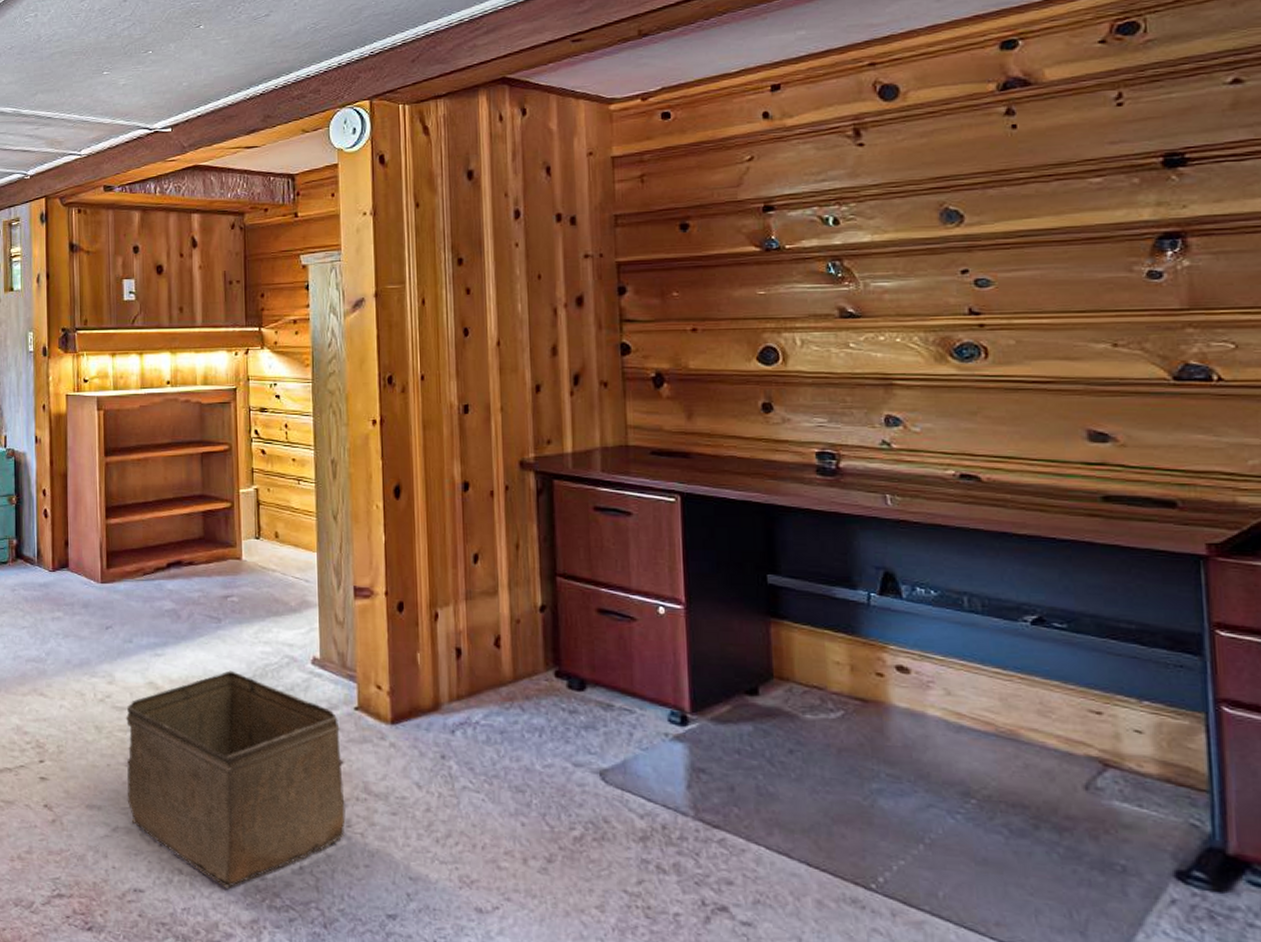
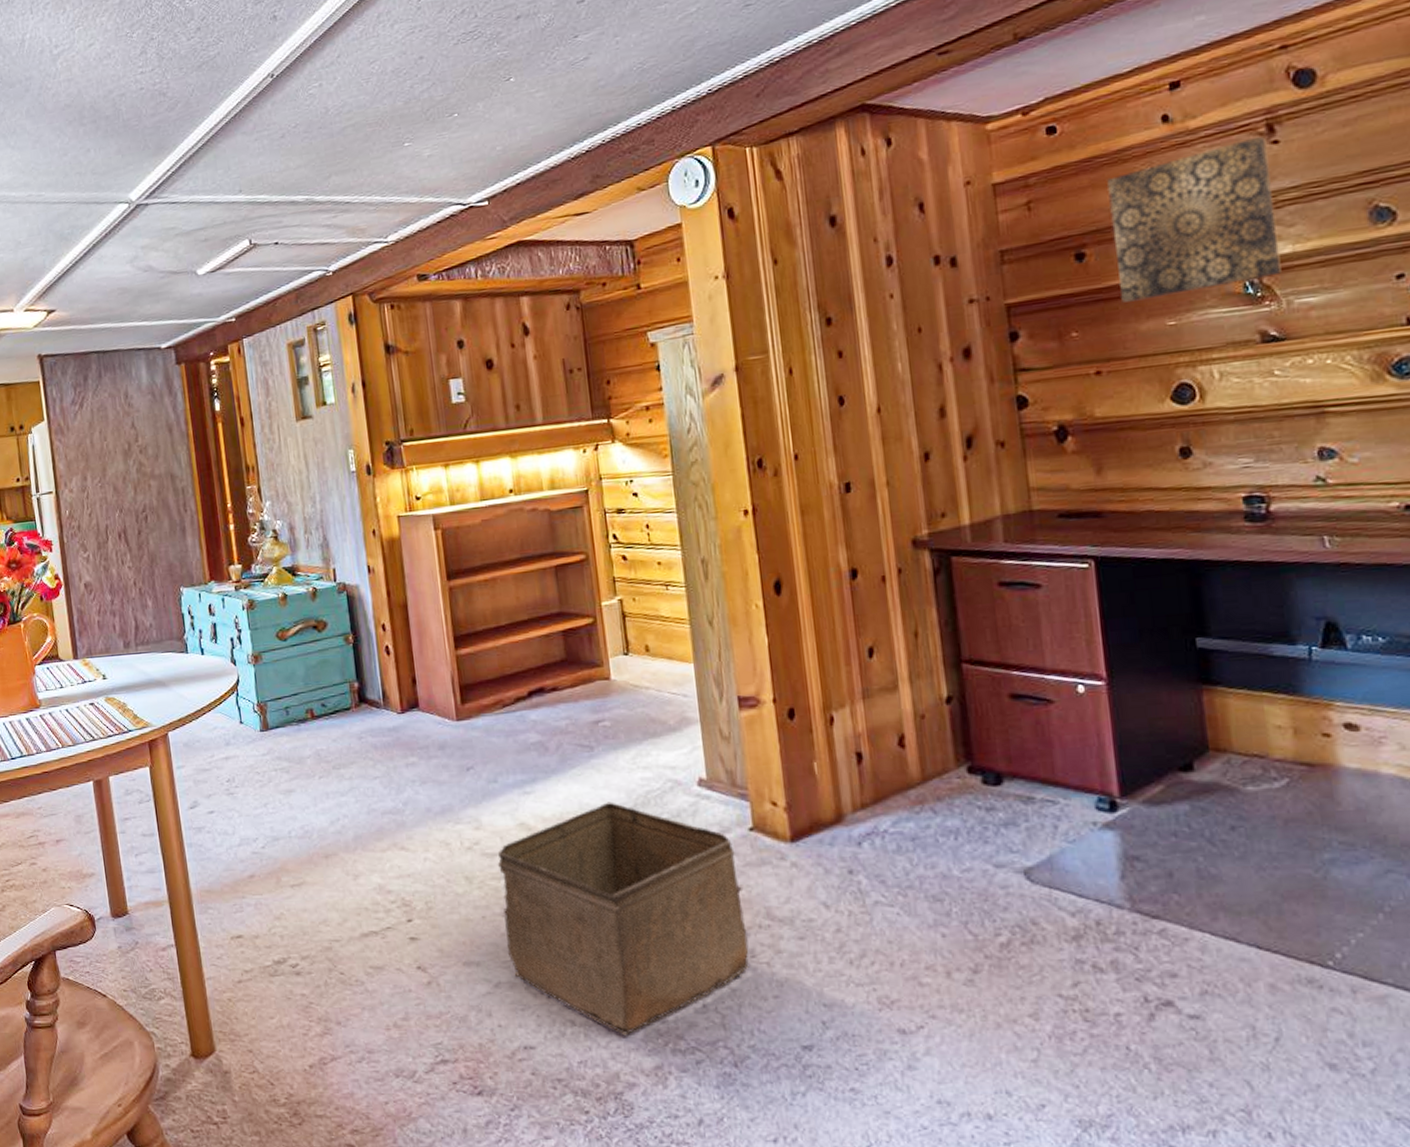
wall art: none [711,138,860,271] -> present [1106,136,1282,303]

